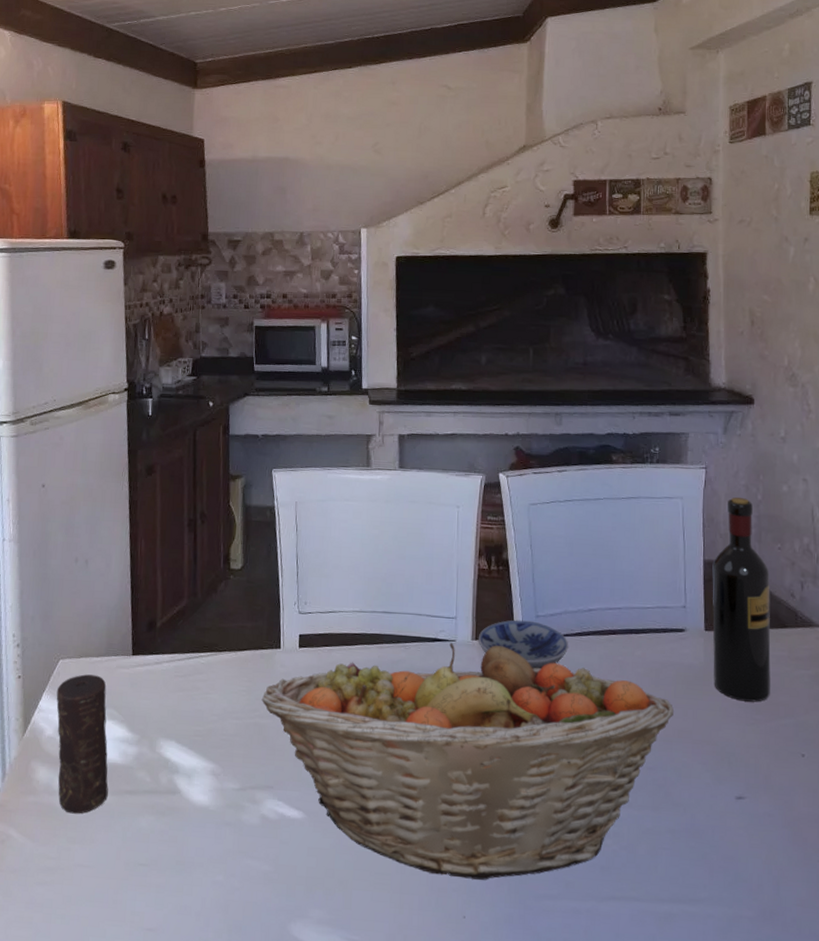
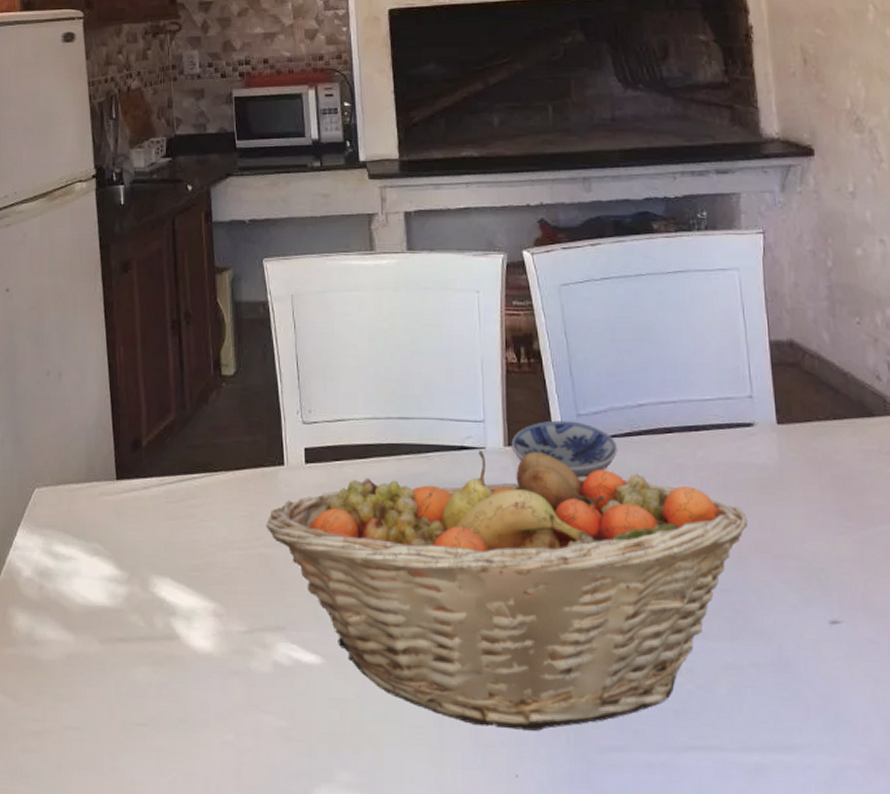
candle: present [56,674,108,814] -> none [33,504,97,667]
wine bottle: present [712,497,771,702] -> none [780,266,861,507]

